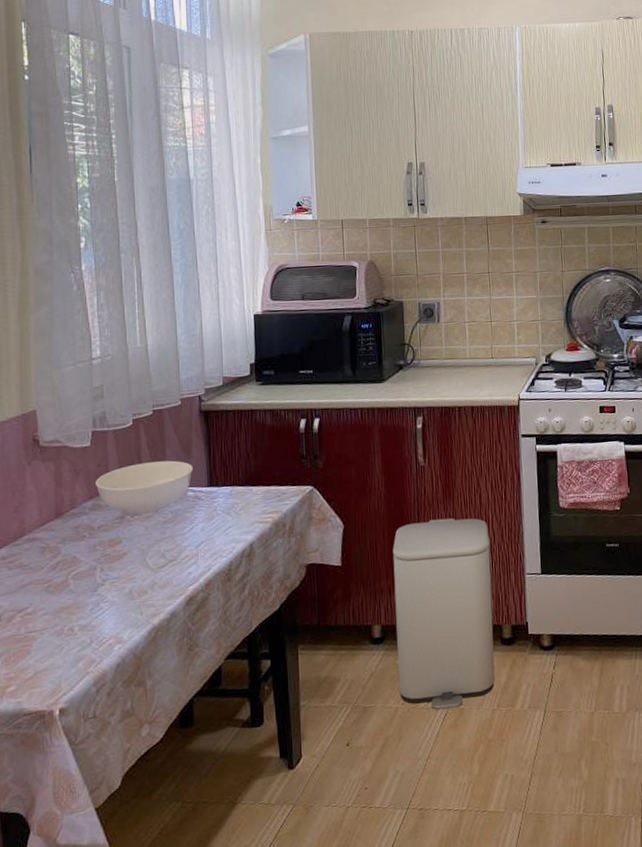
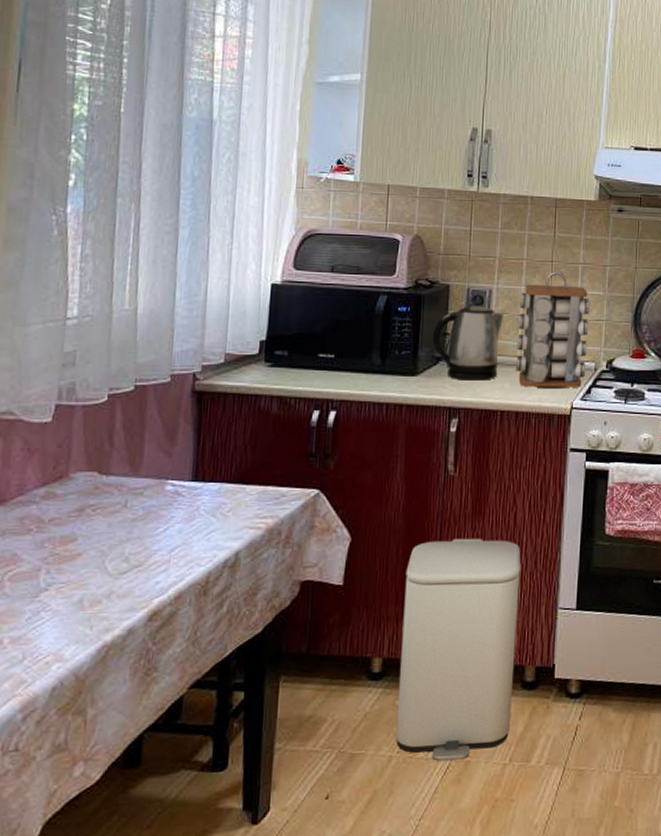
bowl: present [94,460,194,516] -> none [51,447,177,510]
kettle: none [393,317,453,383] -> present [432,306,503,381]
spice rack: none [464,281,528,385] -> present [515,272,590,389]

